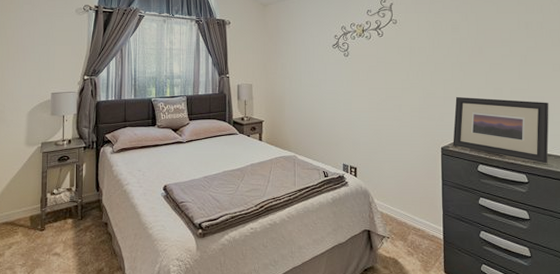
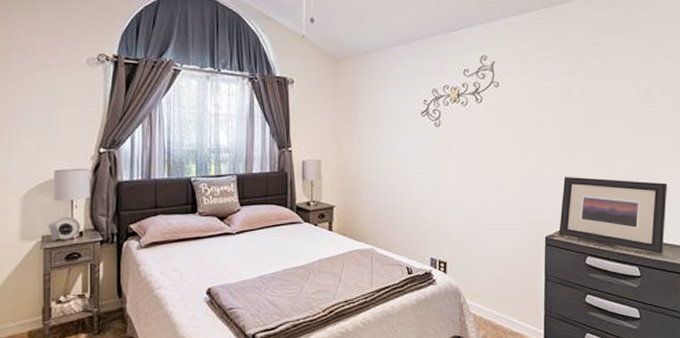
alarm clock: none [45,128,69,148] -> present [47,216,80,242]

